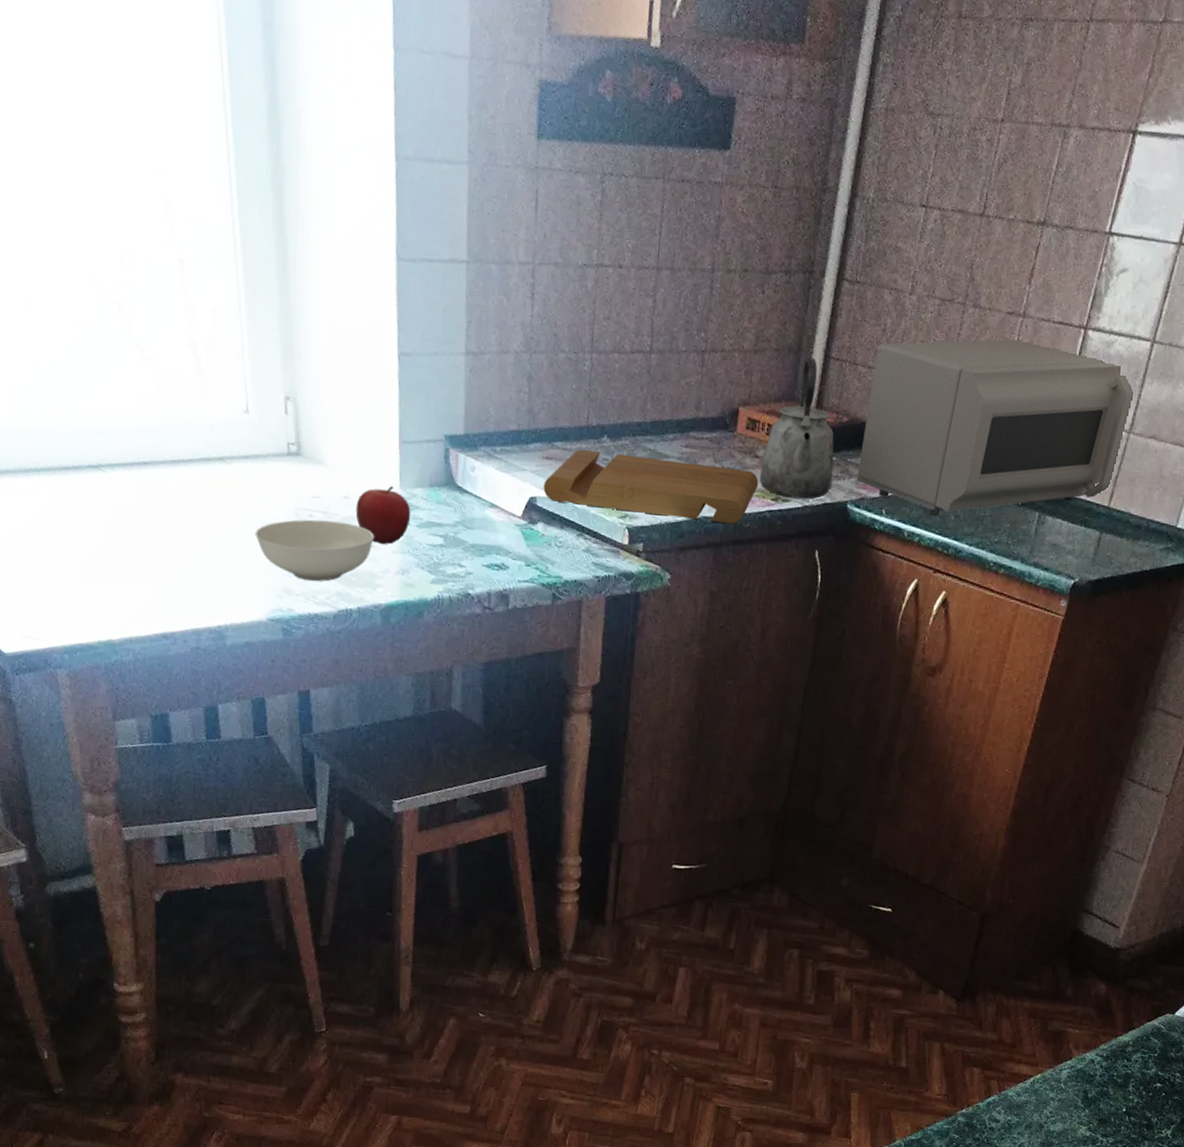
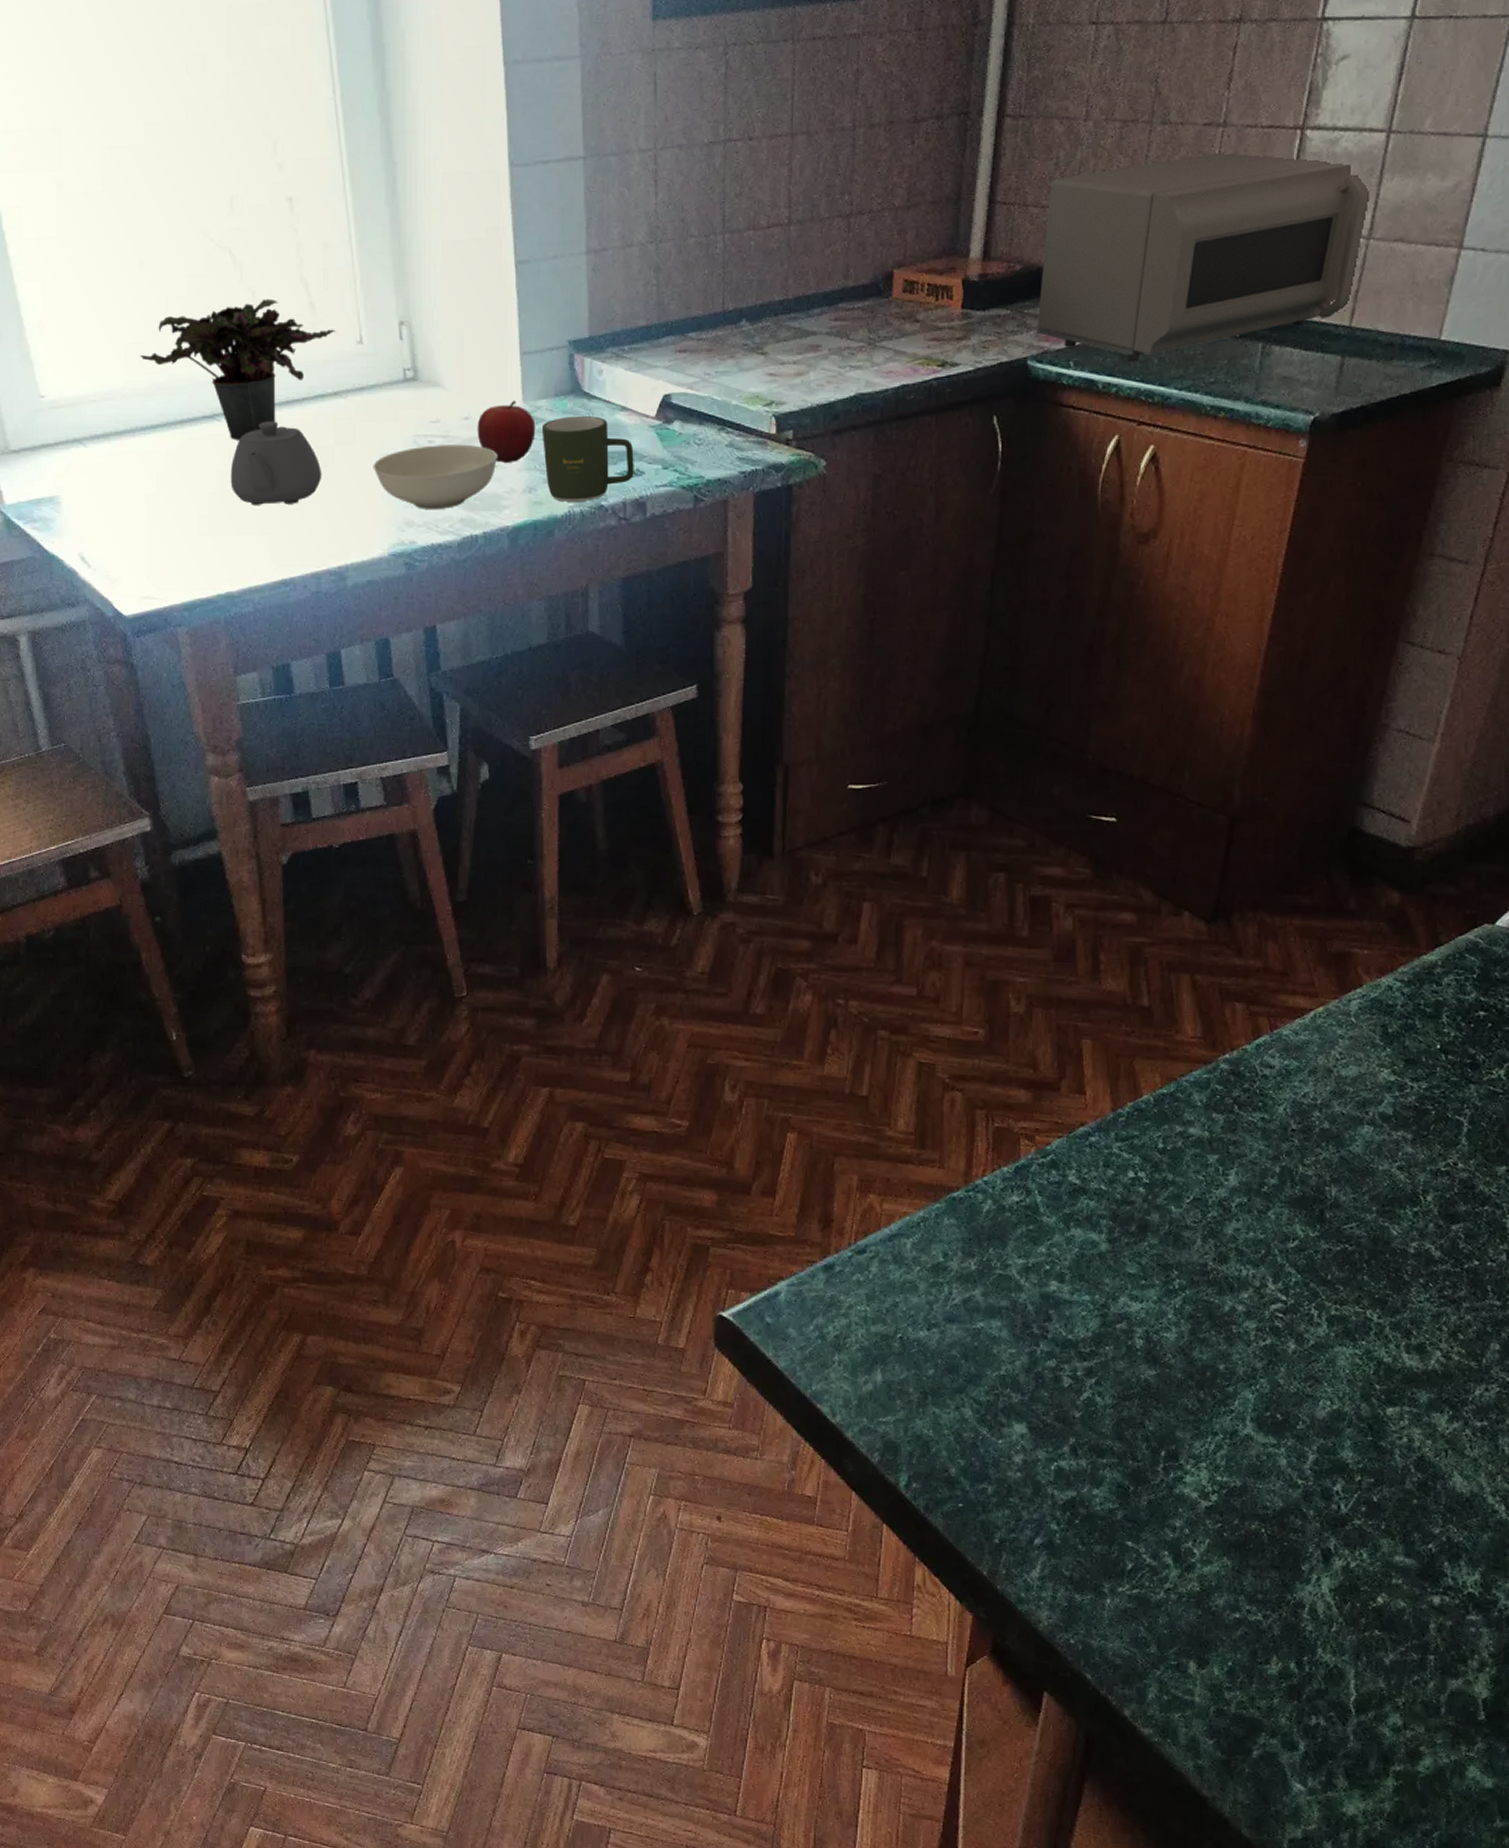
potted plant: none [25,356,222,493] -> present [140,298,335,440]
teapot: none [114,477,205,561] -> present [230,421,322,505]
mug: none [416,507,500,588] -> present [541,415,634,502]
cutting board: present [543,449,759,525] -> none [678,336,922,399]
kettle: present [759,357,834,500] -> none [922,205,1008,363]

